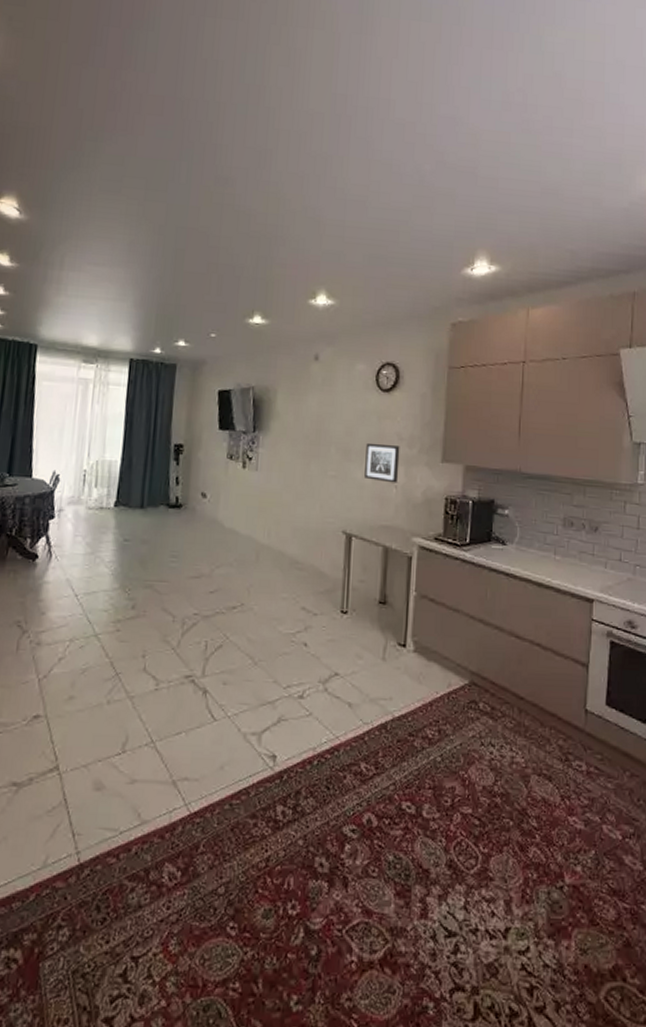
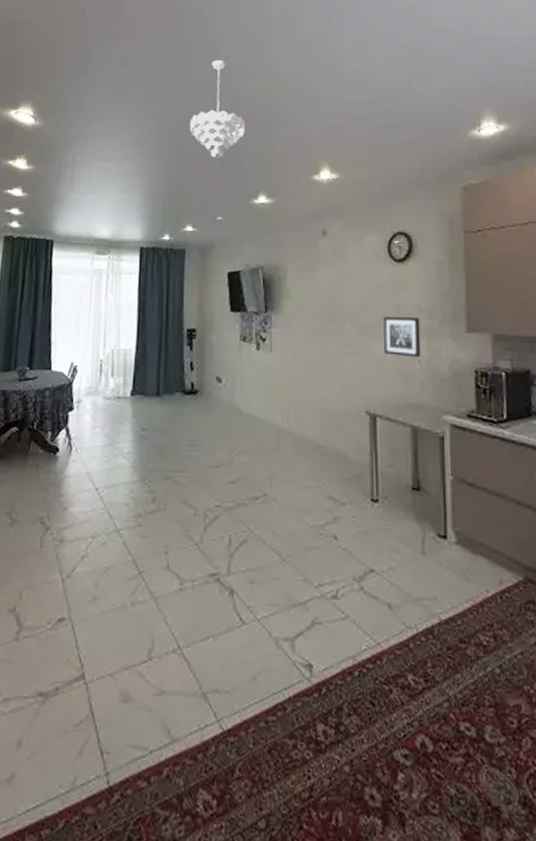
pendant light: none [187,169,245,274] -> present [189,60,245,159]

